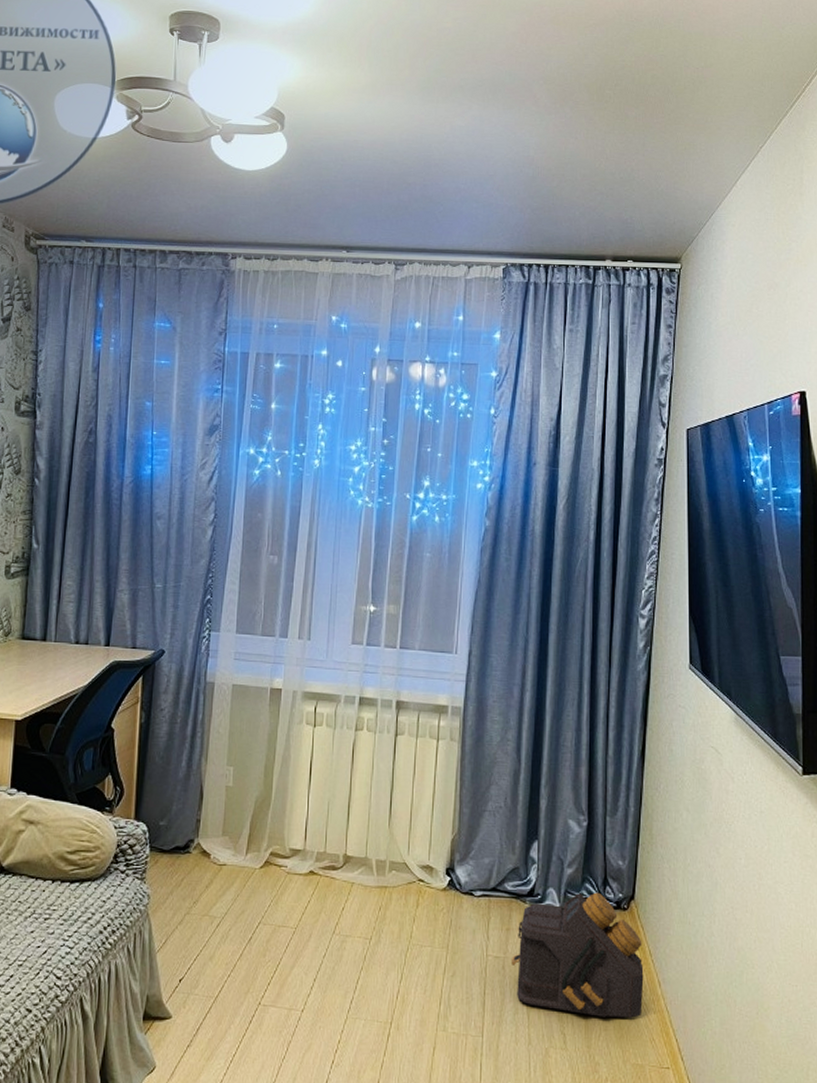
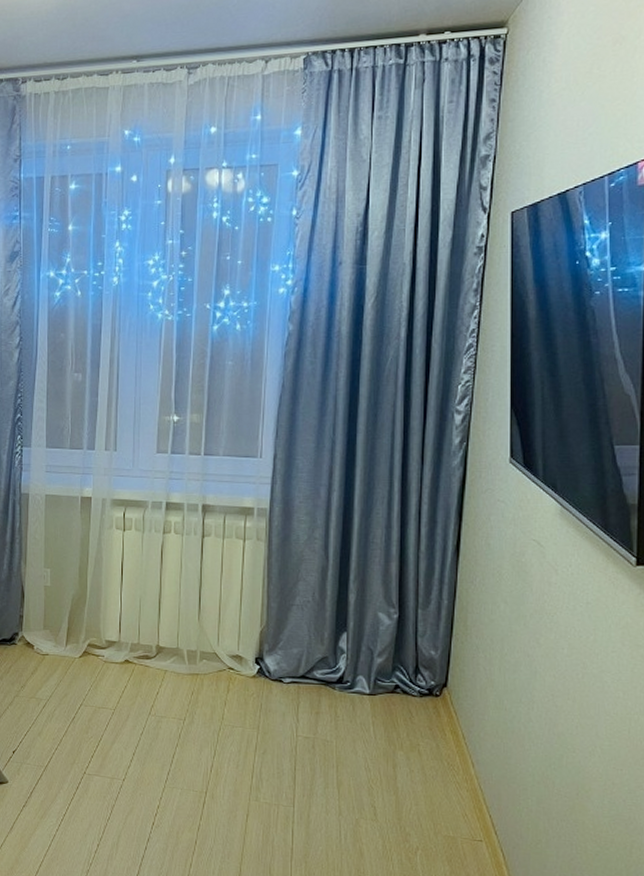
backpack: present [510,892,644,1018] -> none [320,680,457,795]

